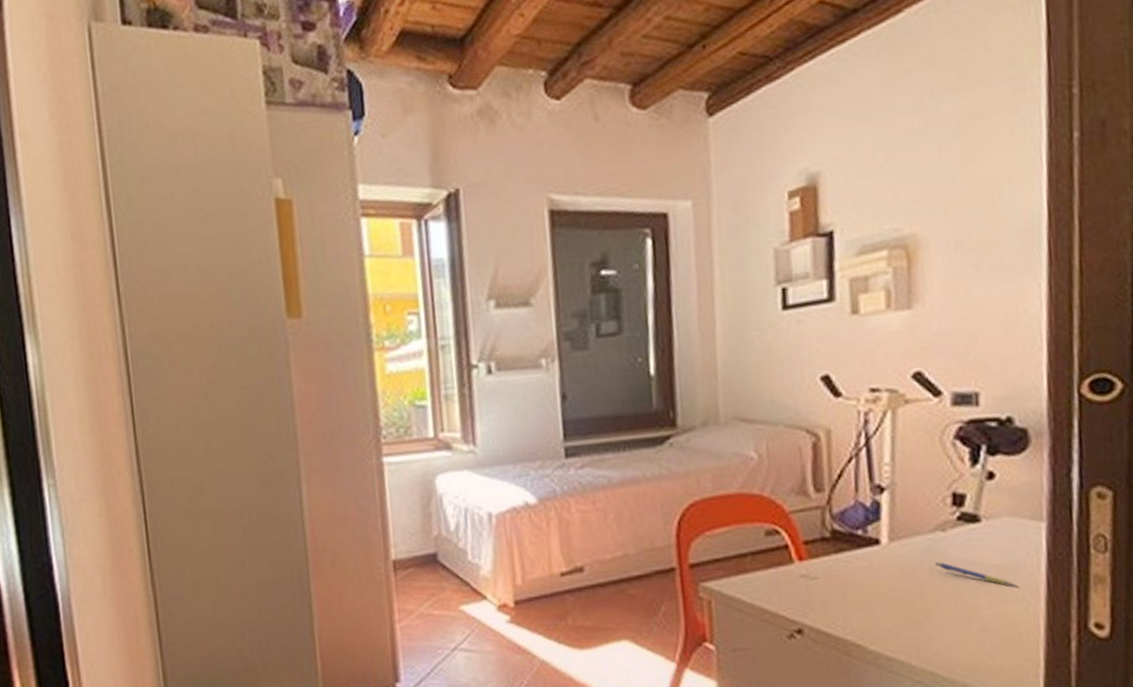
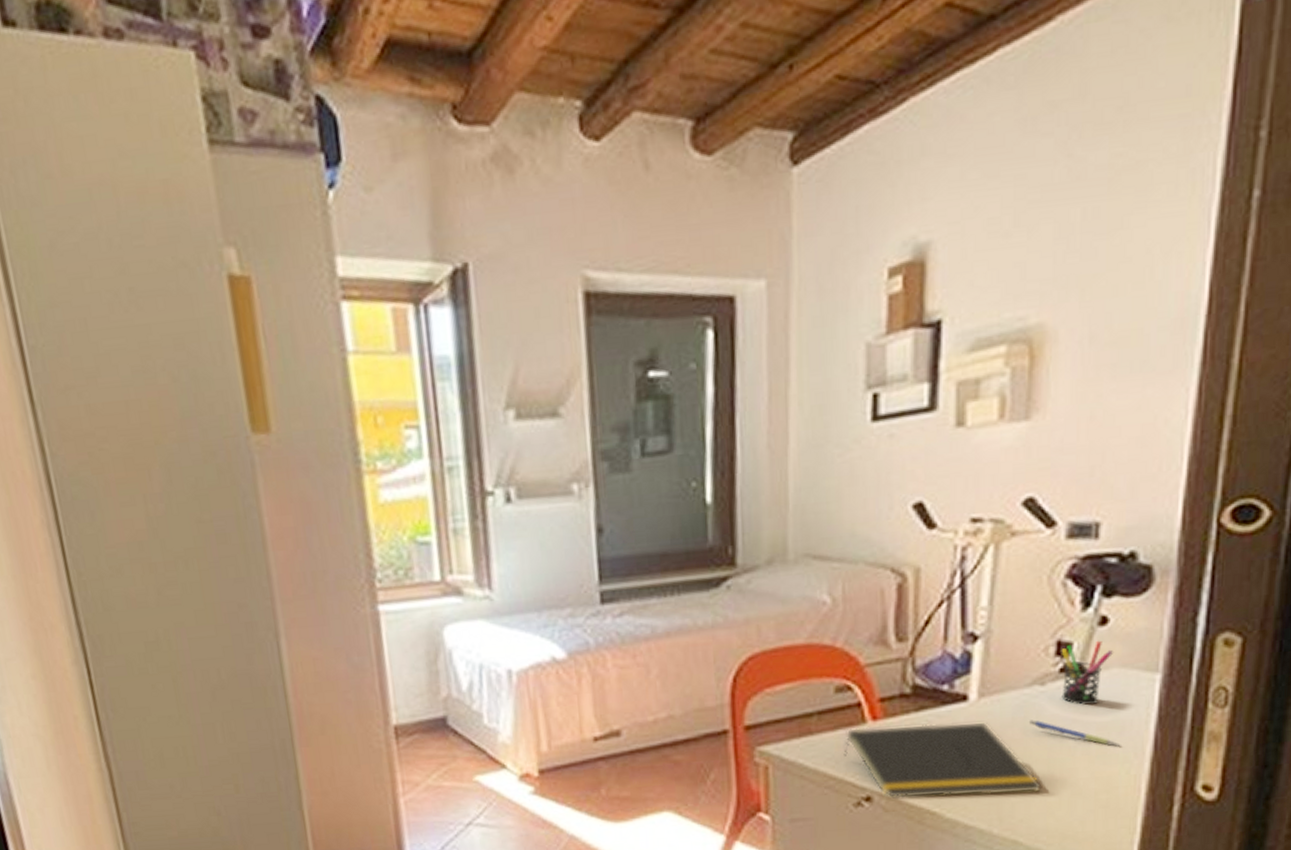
notepad: none [776,562,952,632] -> present [843,721,1042,799]
pen holder: none [956,492,1002,549] -> present [1061,640,1113,705]

